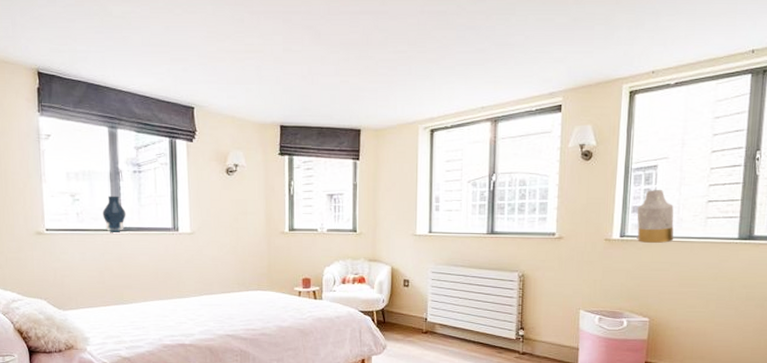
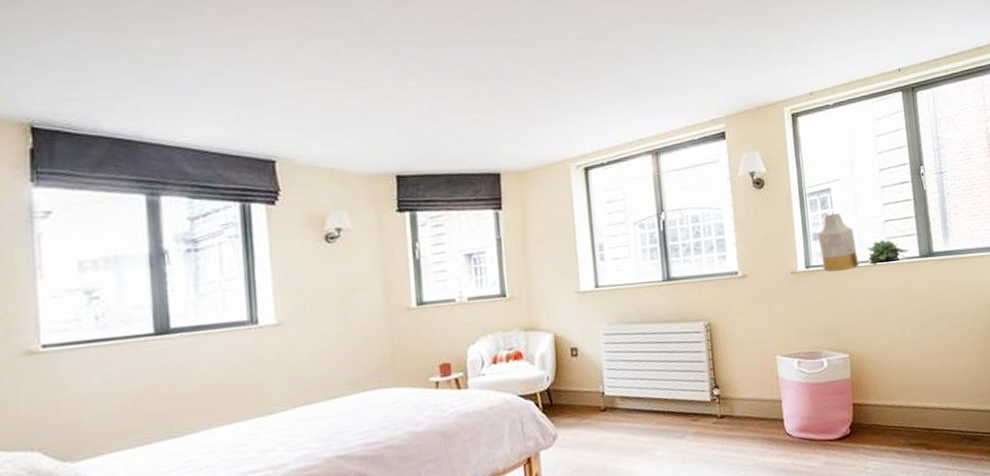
vase: present [102,196,126,232] -> none [137,285,176,338]
succulent plant: none [683,218,728,242] -> present [866,239,909,266]

